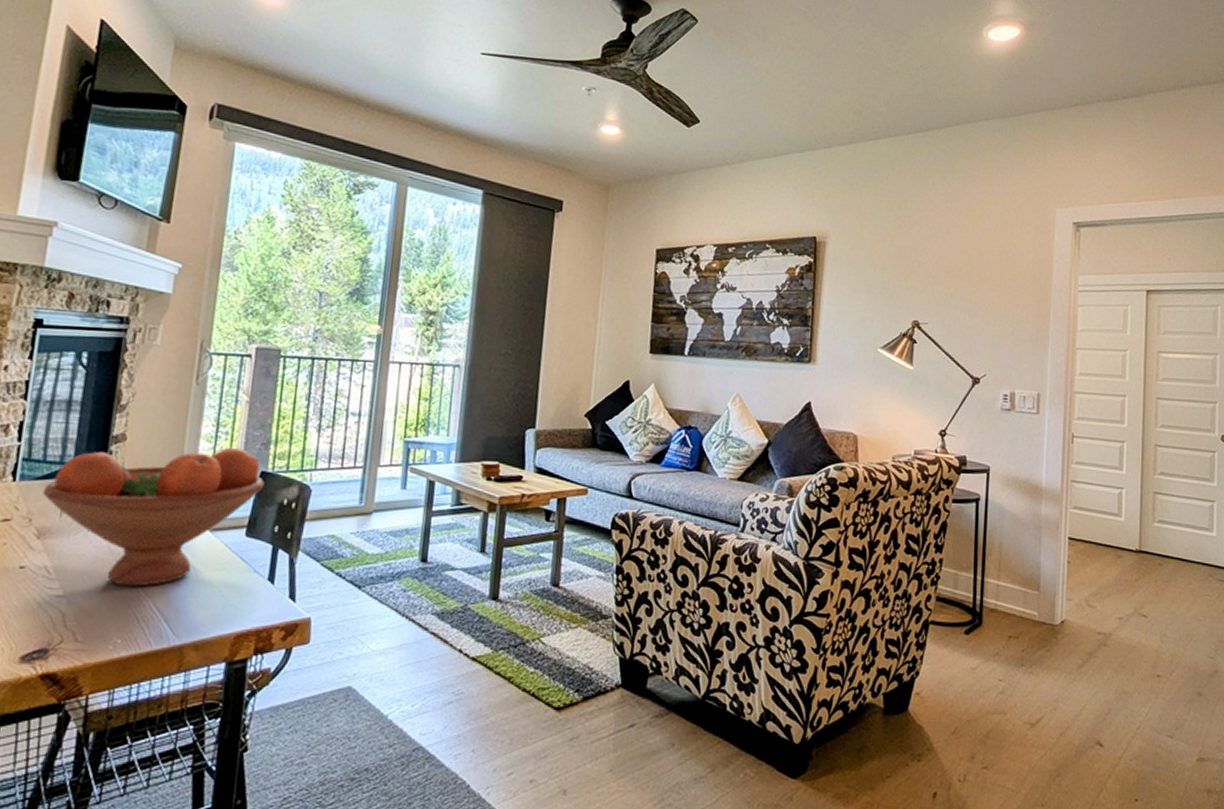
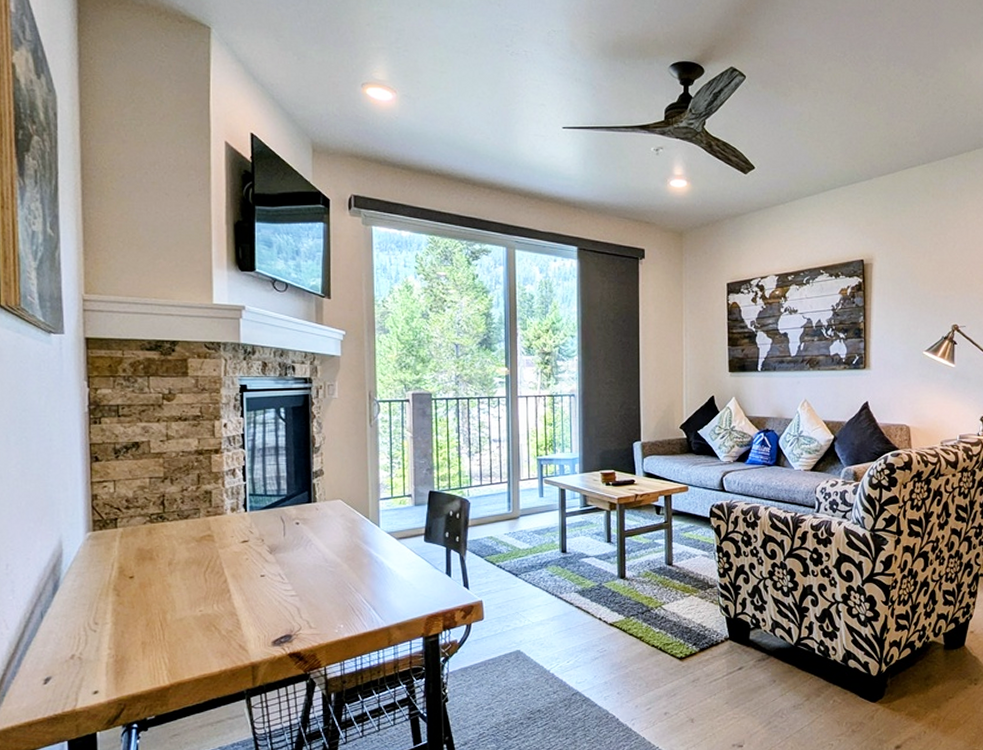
fruit bowl: present [43,447,265,587] -> none [268,473,433,585]

